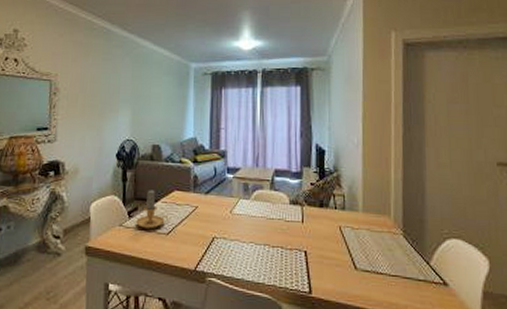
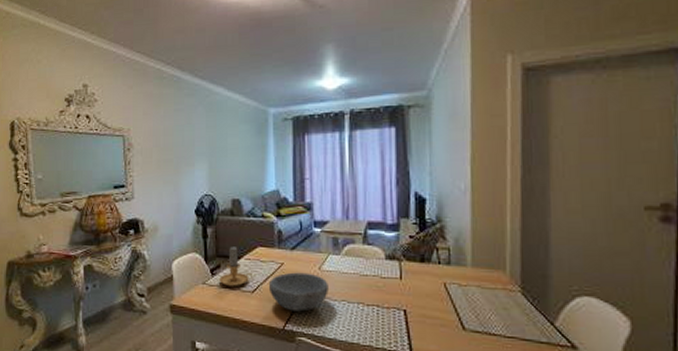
bowl: none [182,215,238,253] -> present [268,272,328,312]

